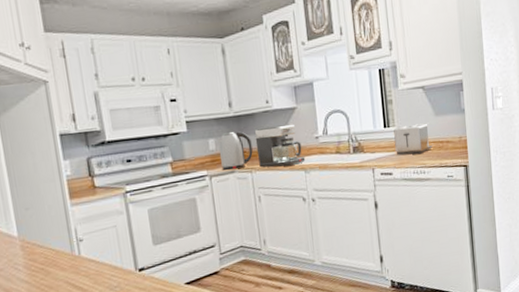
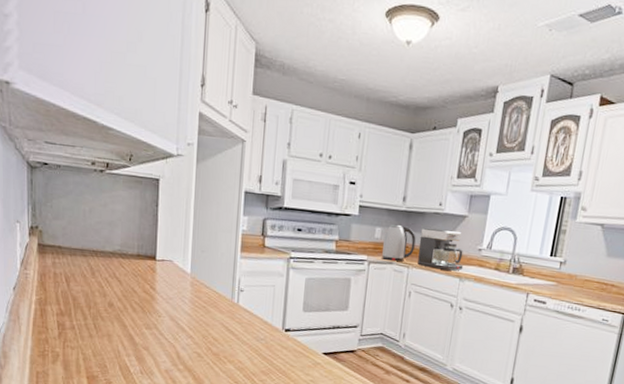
toaster: present [394,122,433,155] -> none [555,258,599,291]

